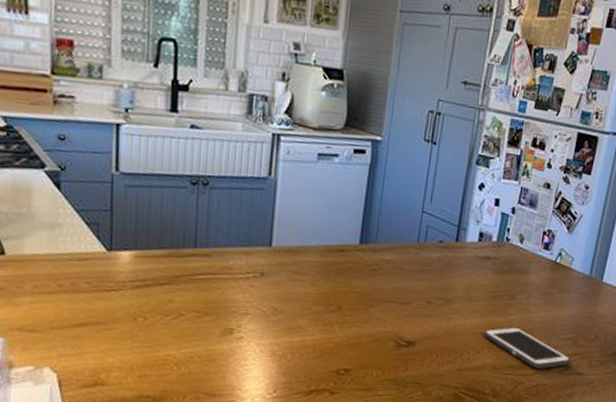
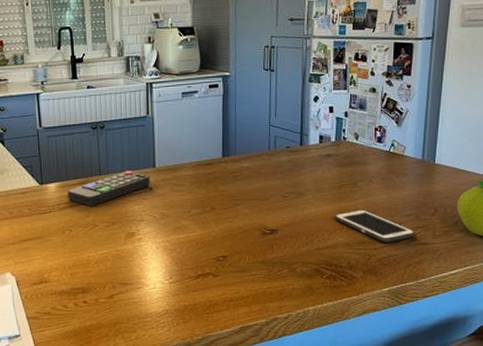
remote control: none [146,246,264,288] -> present [68,171,151,206]

